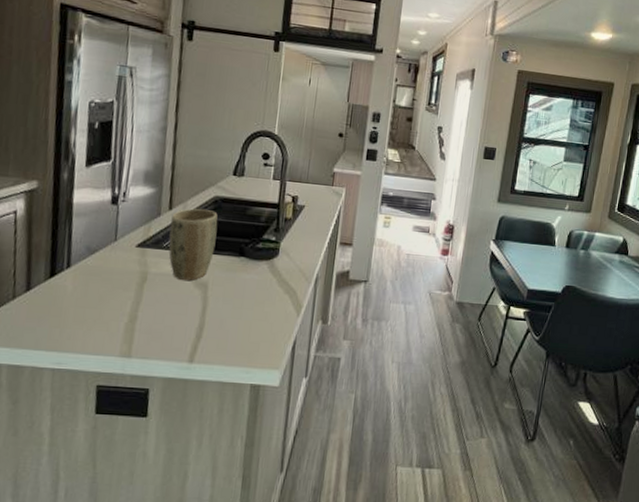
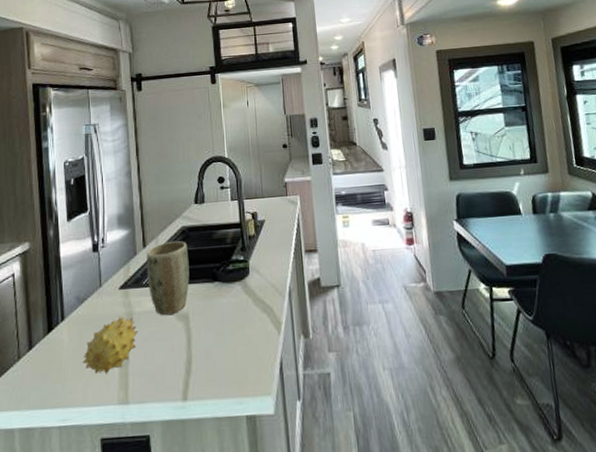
fruit: none [85,274,151,327] -> present [82,317,138,374]

